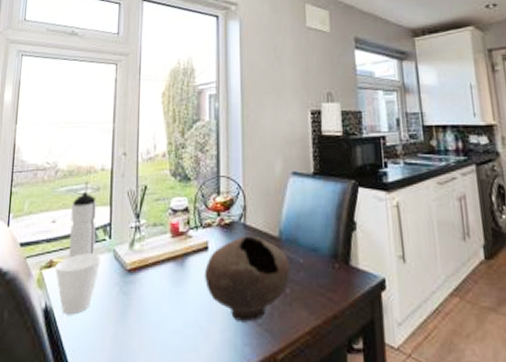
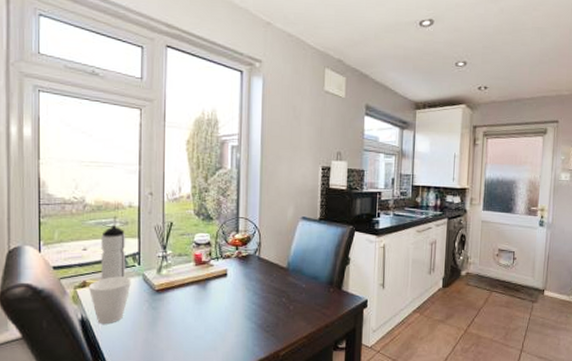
bowl: present [204,235,291,323] -> none [223,266,295,330]

